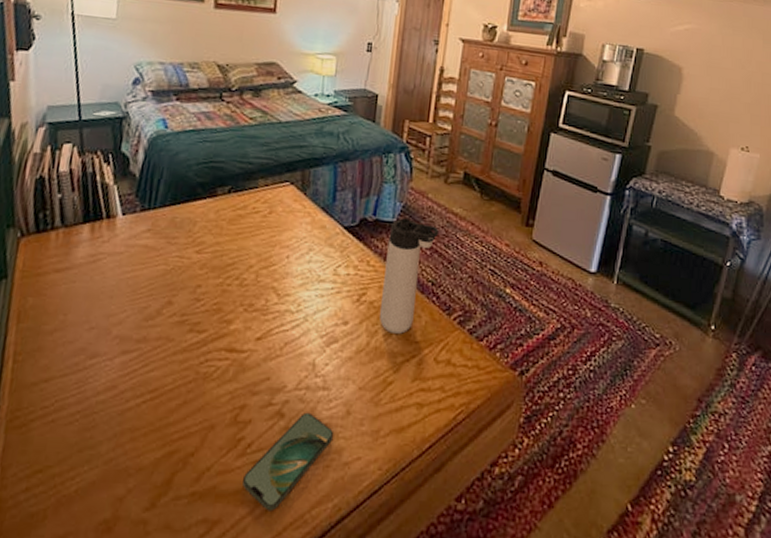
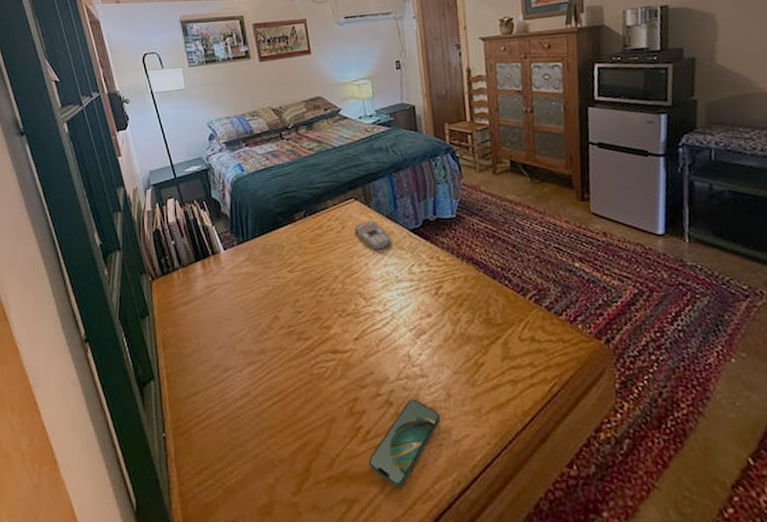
remote control: none [282,209,322,244] -> present [353,221,392,250]
thermos bottle: present [379,218,439,334] -> none [451,213,498,319]

